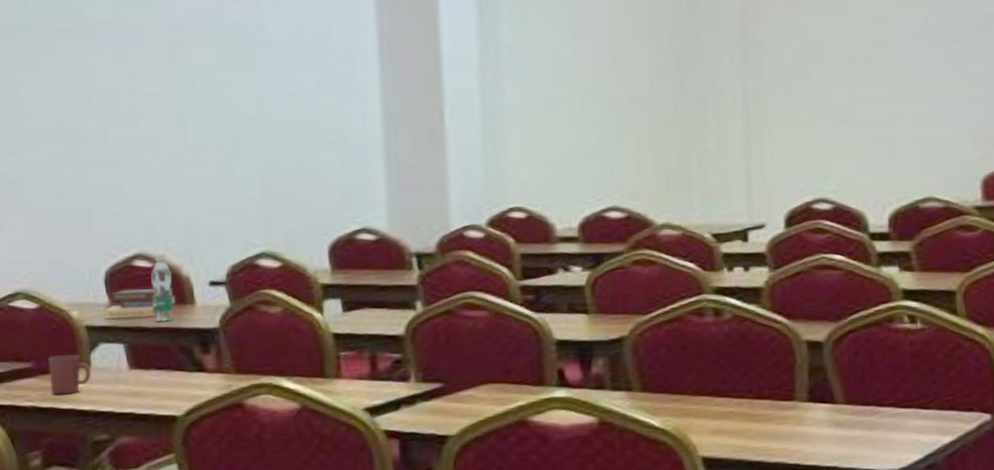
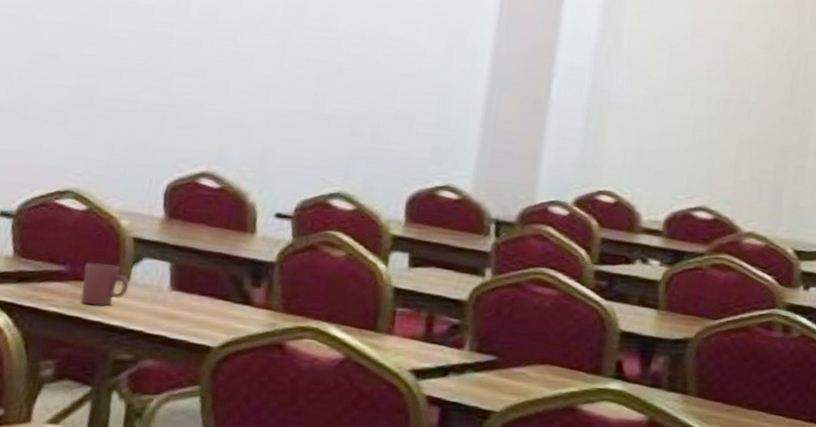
books: present [104,287,176,320] -> none [156,206,237,240]
bottle: present [151,253,173,322] -> none [208,175,237,247]

